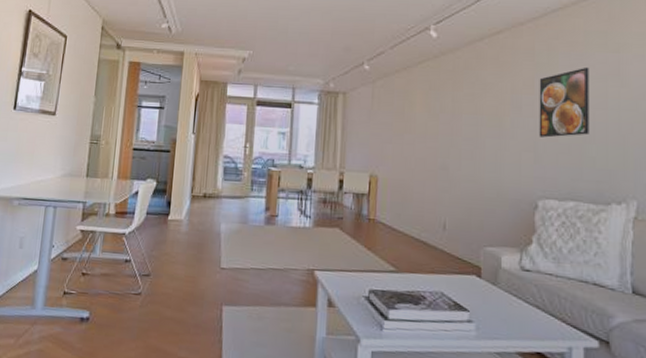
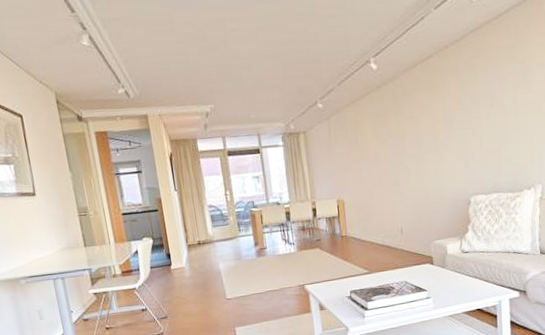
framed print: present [539,66,589,138] -> none [464,79,505,146]

